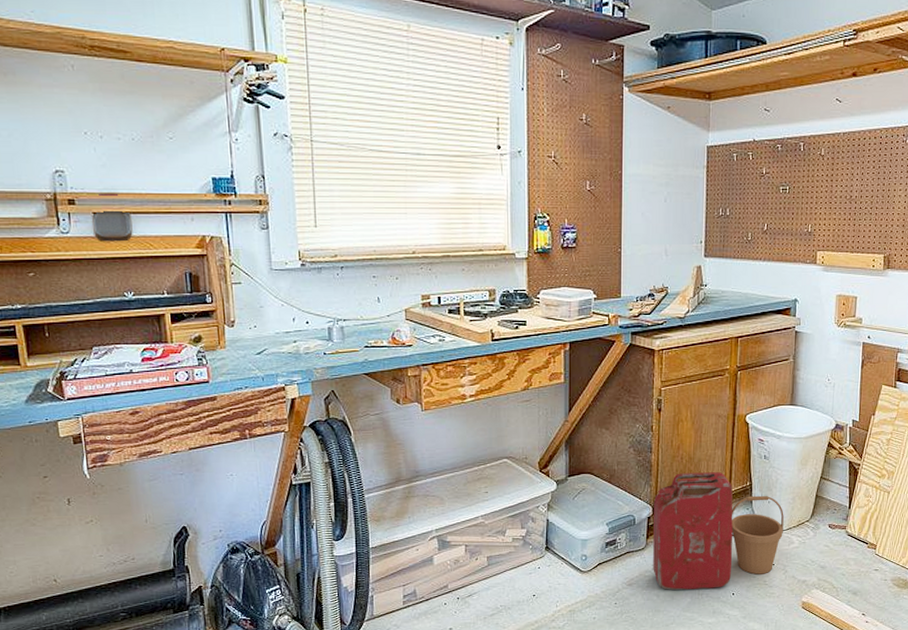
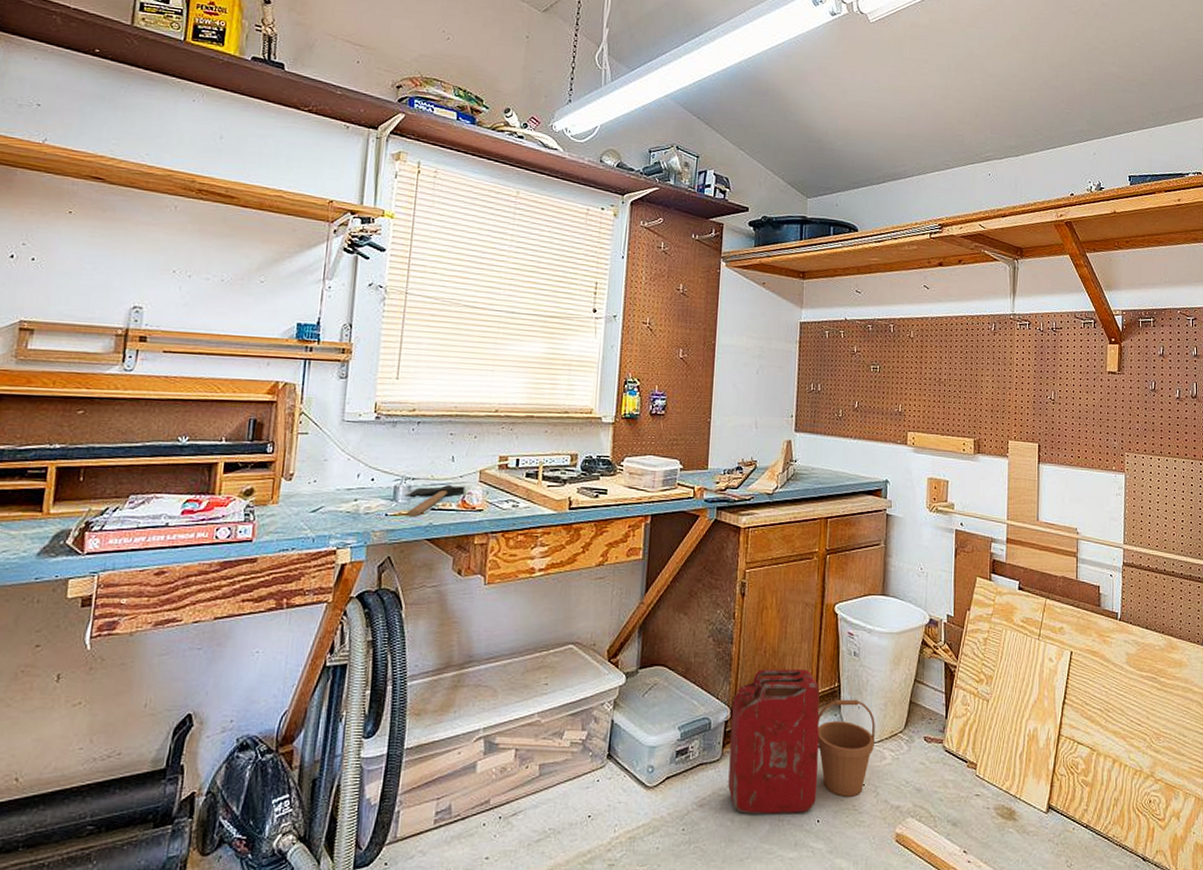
jar: present [90,193,133,242] -> none [158,331,204,383]
hatchet: none [337,324,395,354] -> present [403,485,467,517]

